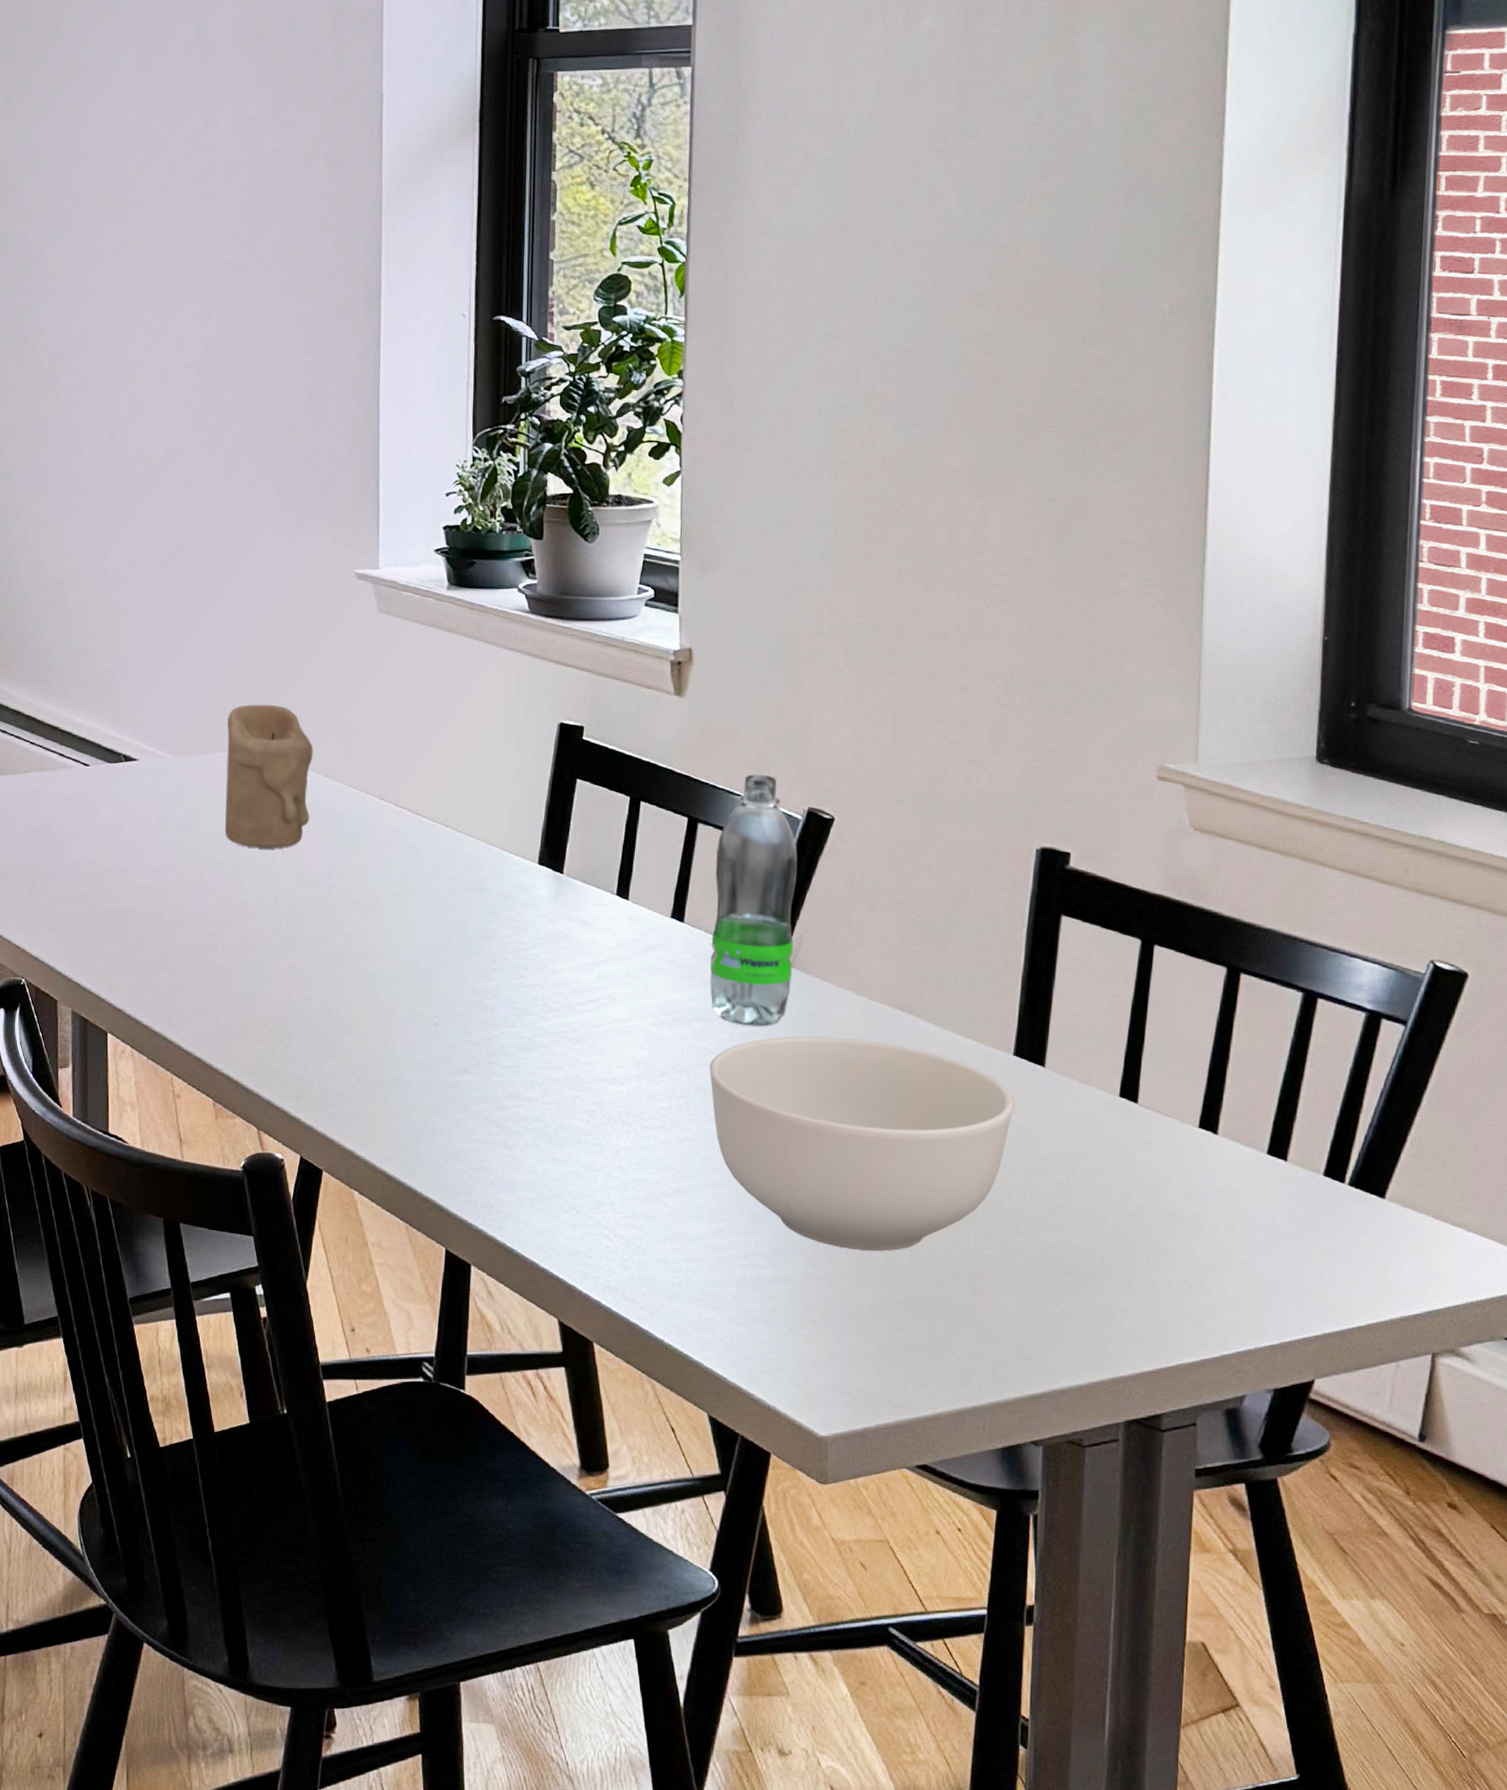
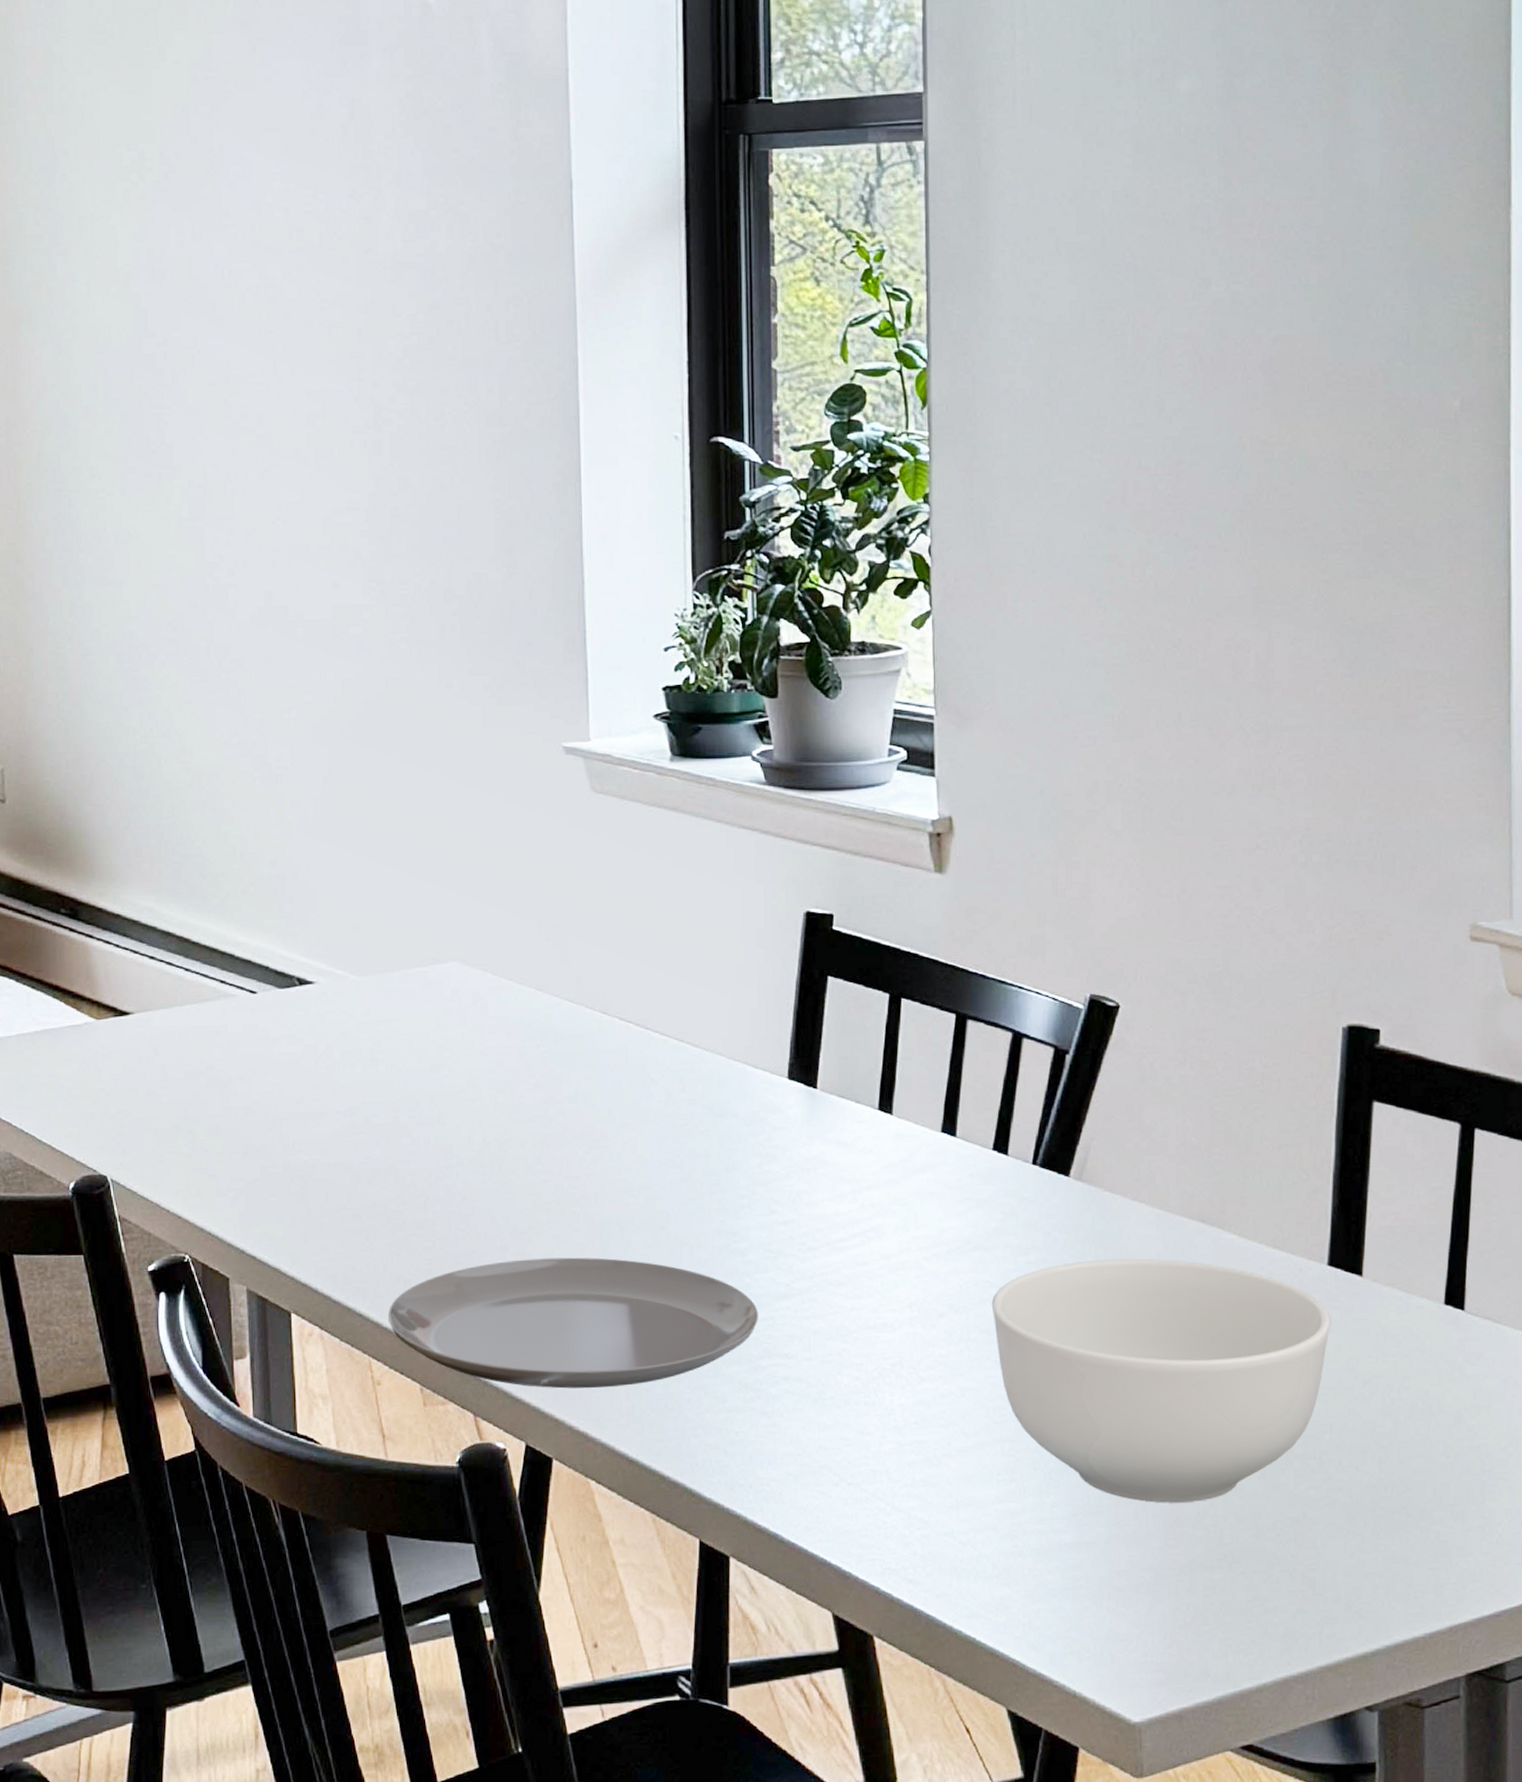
plate: none [188,1001,504,1114] -> present [387,1257,758,1389]
candle: present [225,704,313,848] -> none [419,908,522,1080]
bottle: present [710,774,798,1026] -> none [988,959,1081,1252]

